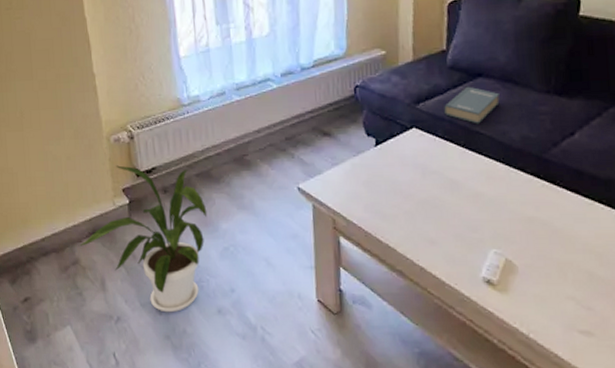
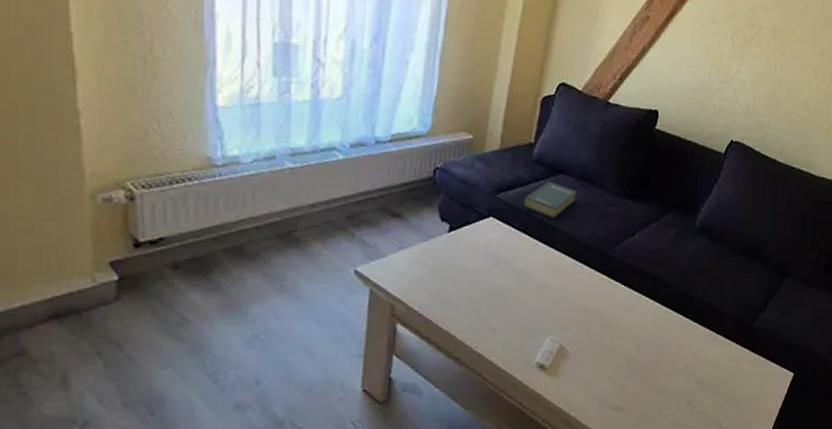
house plant: present [78,165,208,313] -> none [27,232,234,412]

